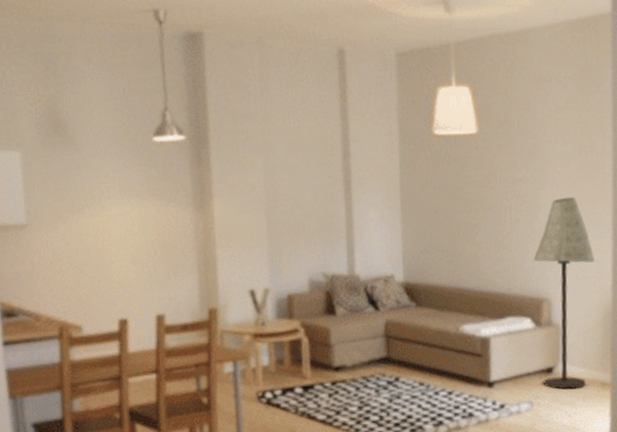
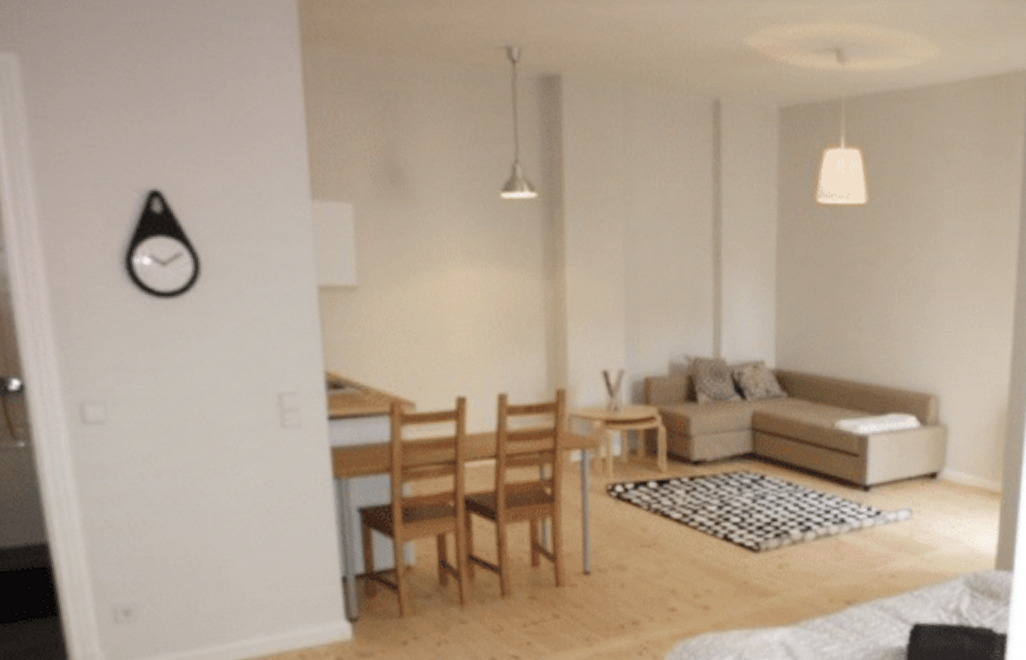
floor lamp: present [533,196,595,390] -> none [922,280,991,498]

